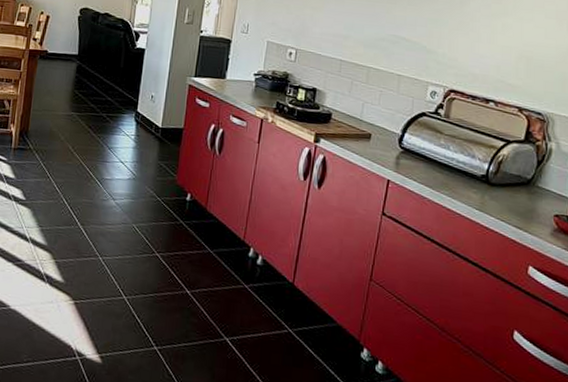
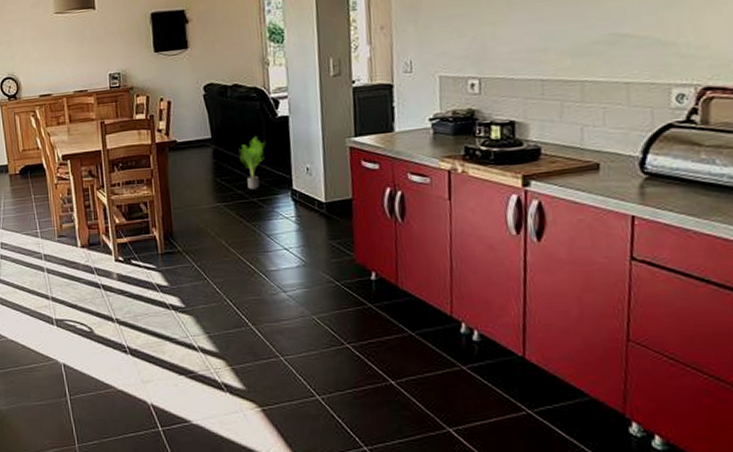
potted plant: none [99,60,120,106] -> present [240,136,265,190]

